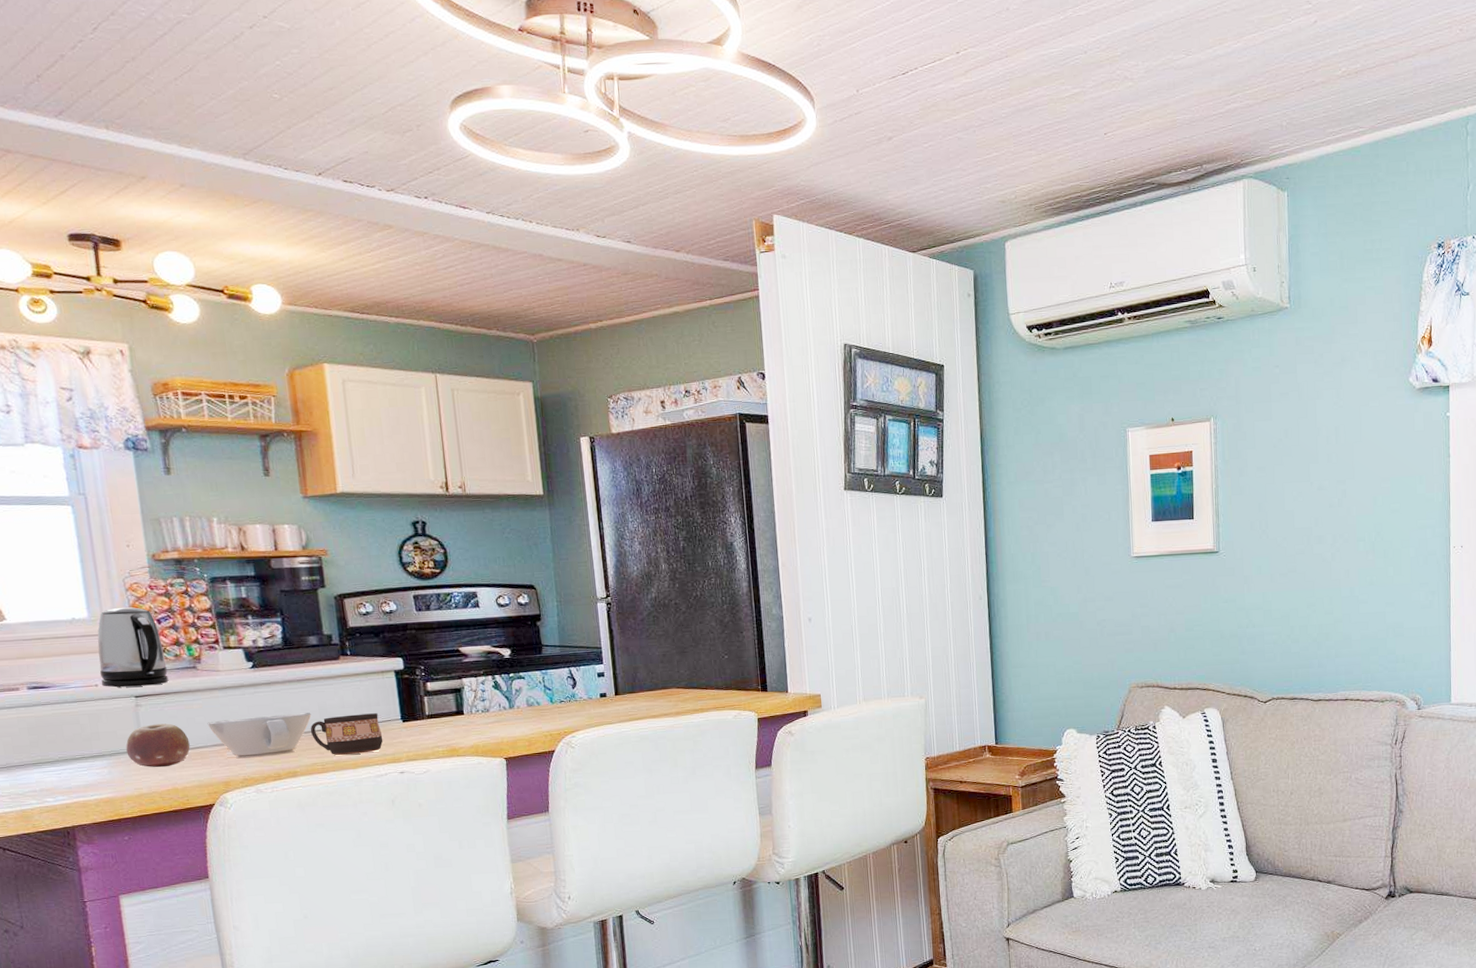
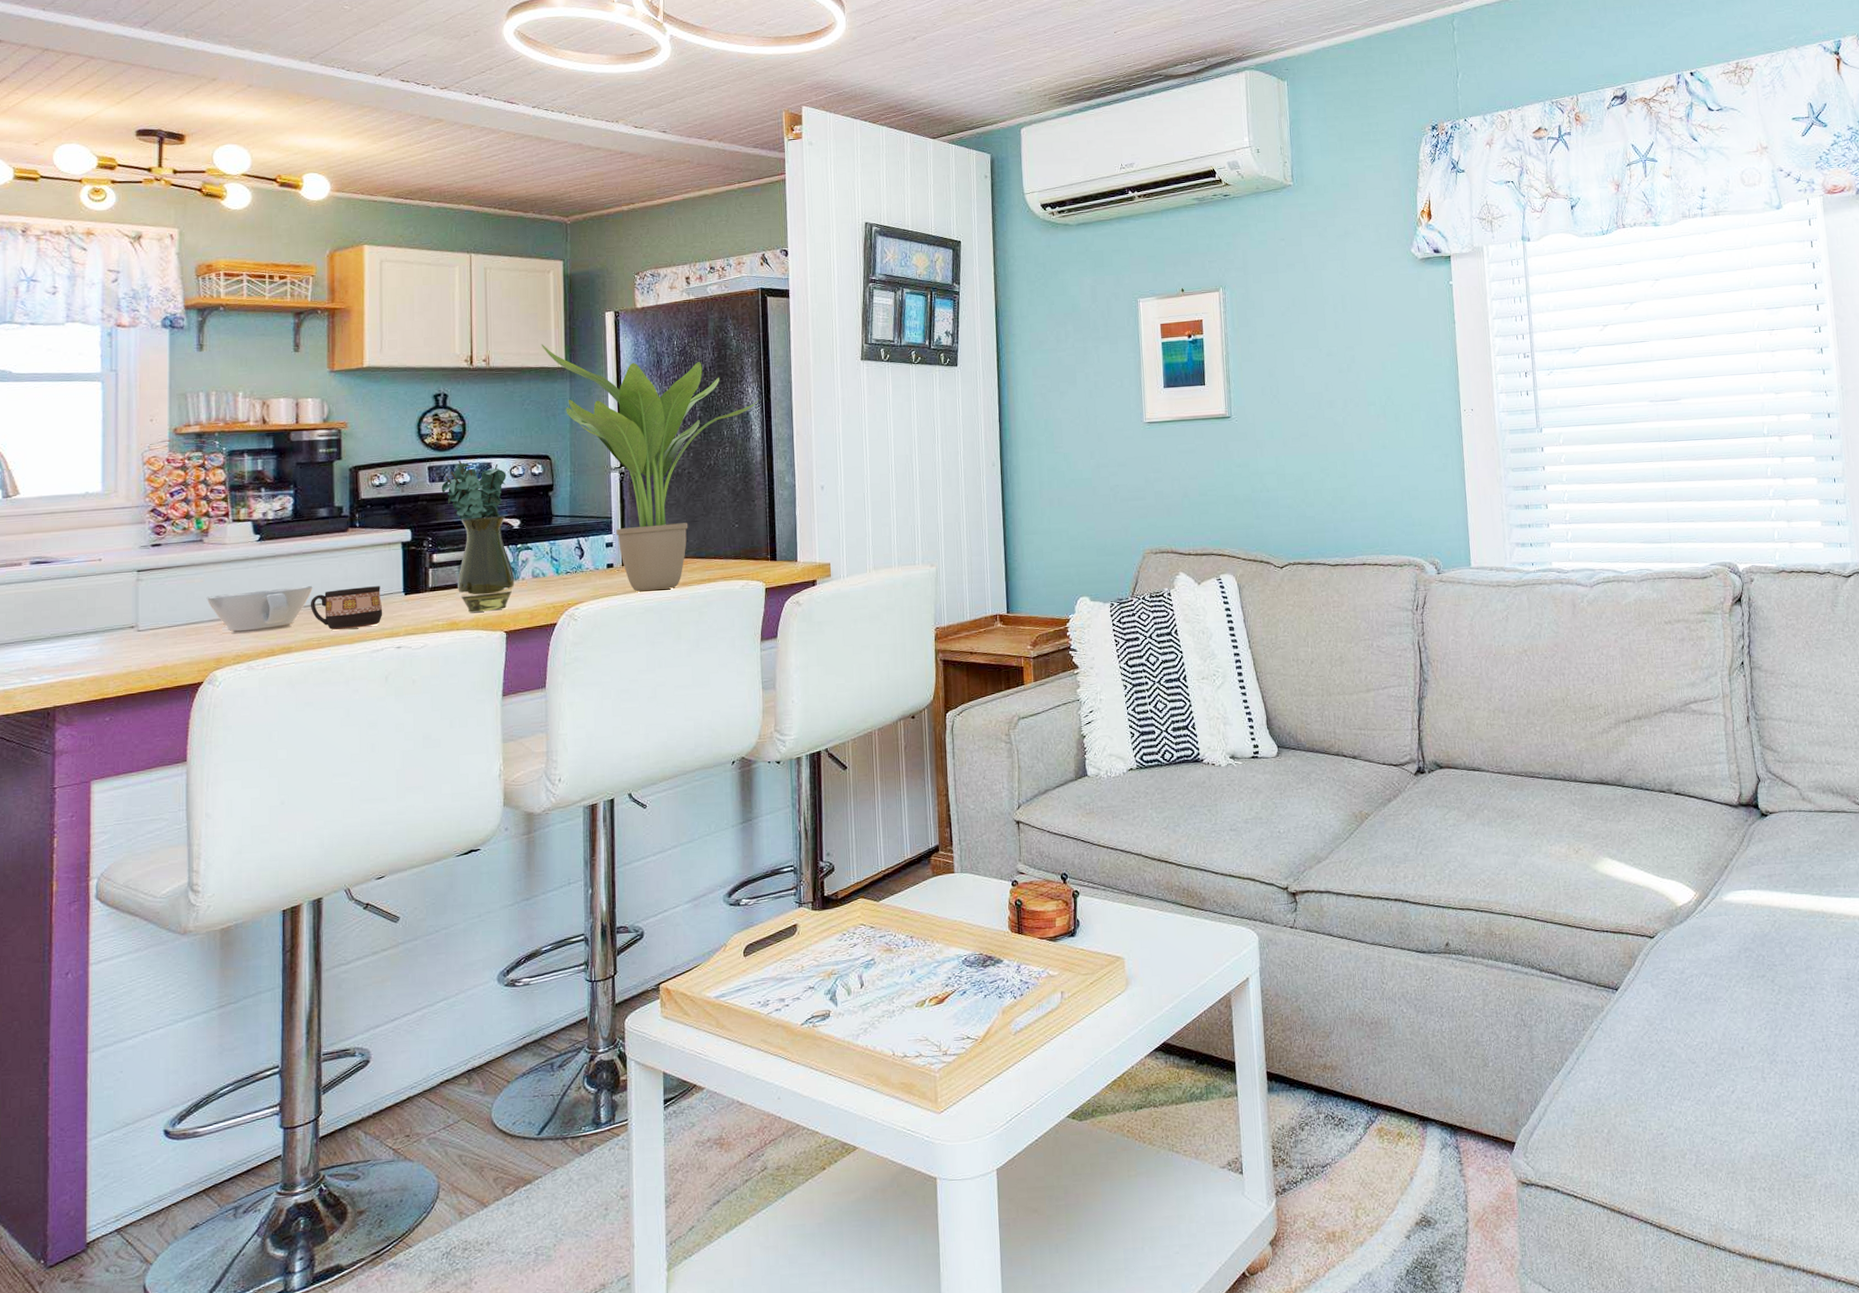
kettle: present [97,607,169,688] -> none [105,480,173,562]
fruit: present [125,723,190,768] -> none [121,598,186,645]
vase: none [428,589,511,740] -> present [441,460,515,613]
potted plant: none [516,470,743,721] -> present [541,344,760,592]

